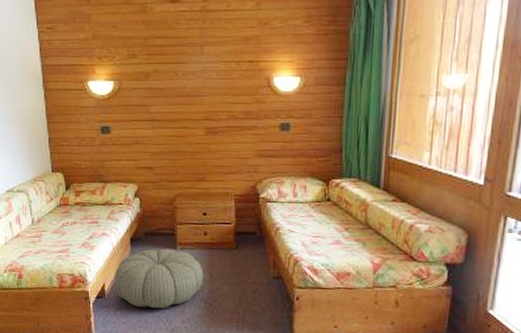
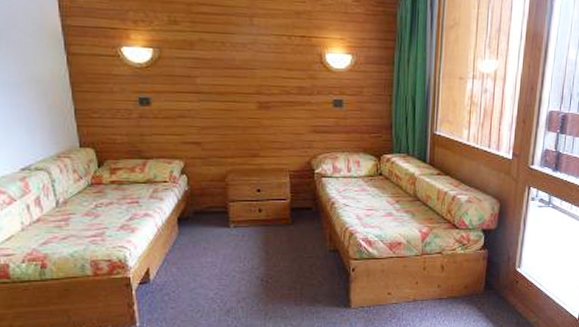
pouf: present [114,248,203,309] -> none [160,227,259,291]

